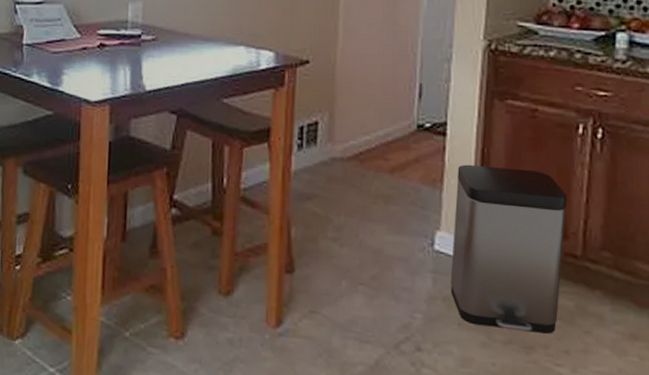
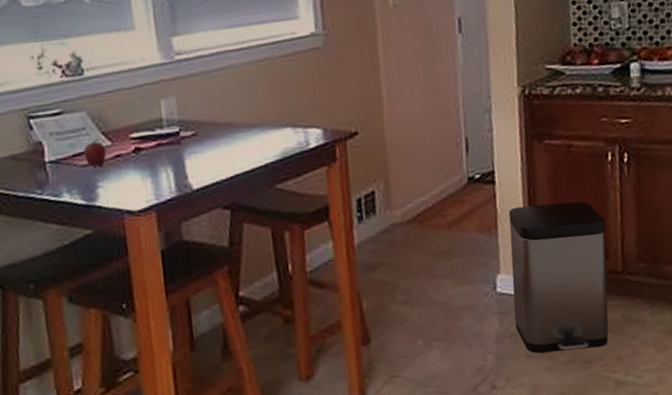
fruit: none [56,31,75,55] -> present [83,139,107,167]

